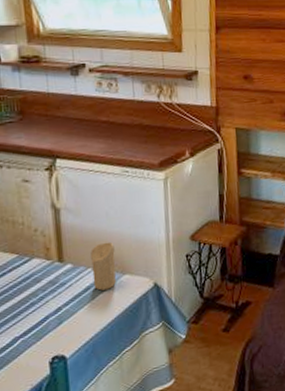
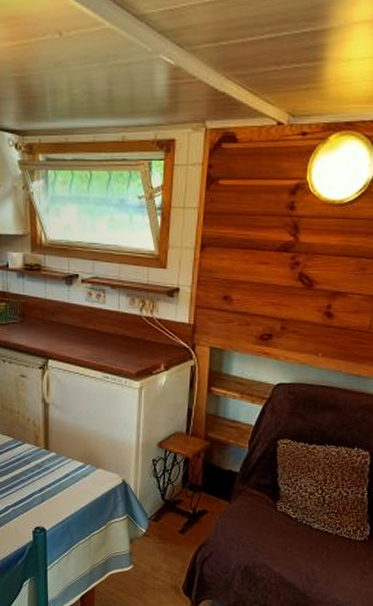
candle: present [89,241,116,291] -> none [70,438,92,479]

